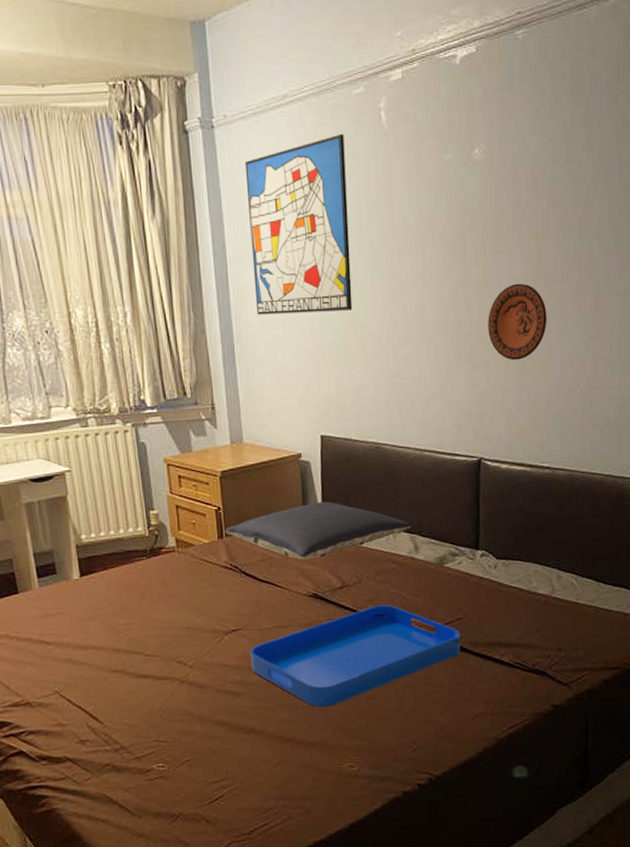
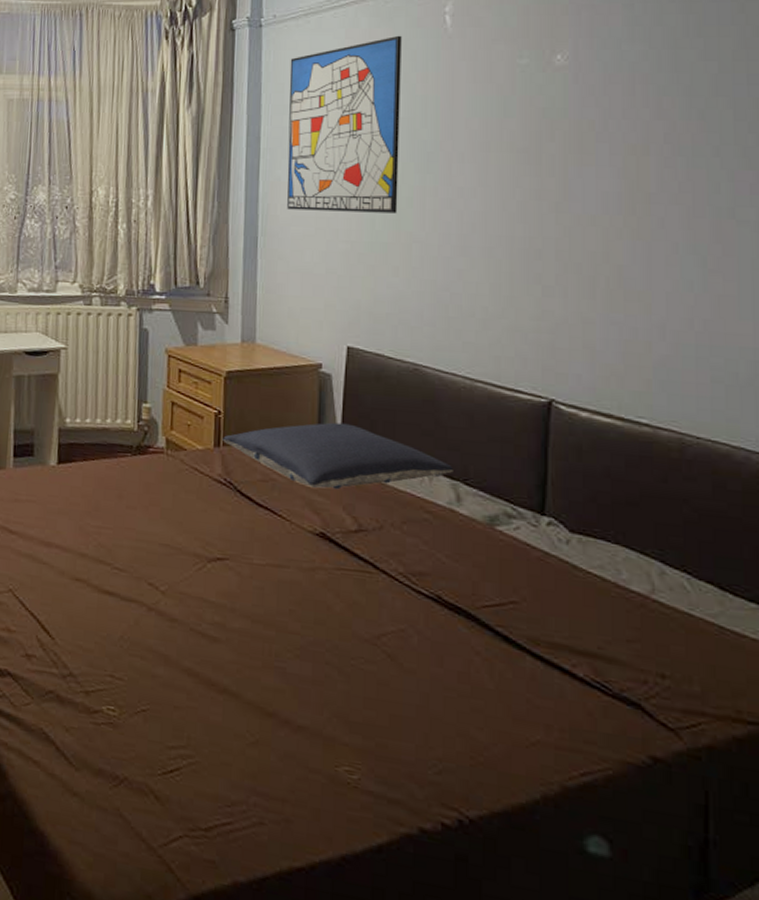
serving tray: present [250,604,461,708] -> none [234,562,514,683]
decorative plate: present [488,283,547,361] -> none [567,200,647,289]

